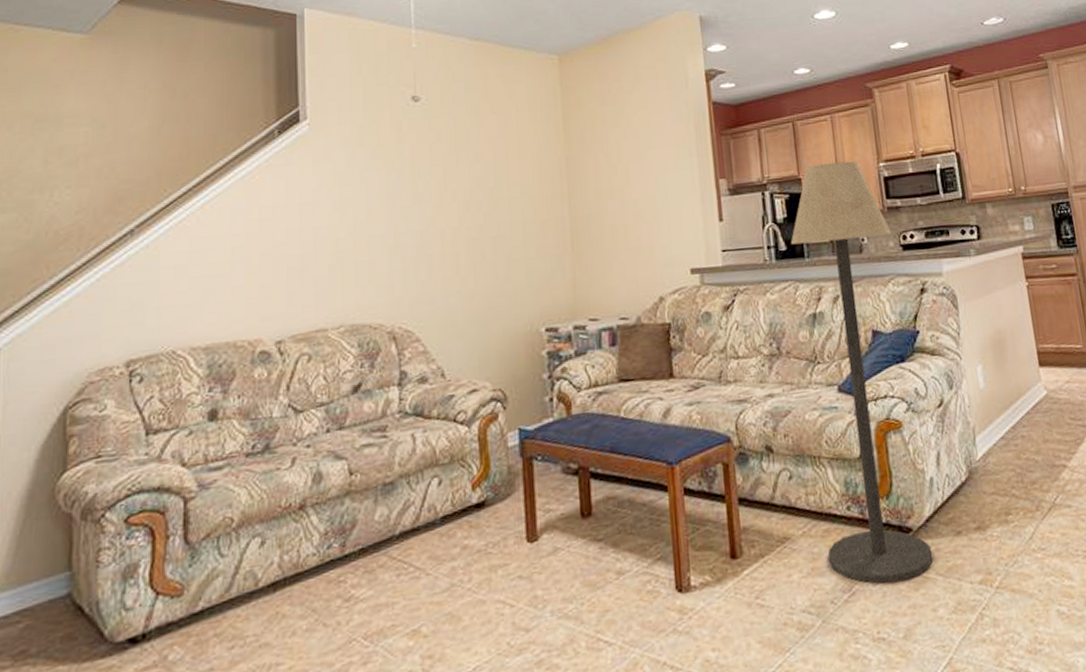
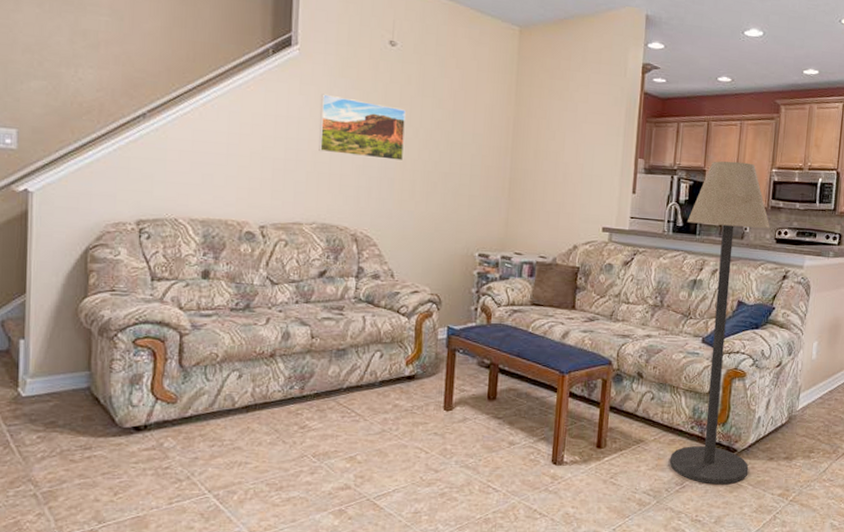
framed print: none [339,169,442,239] -> present [319,93,406,162]

